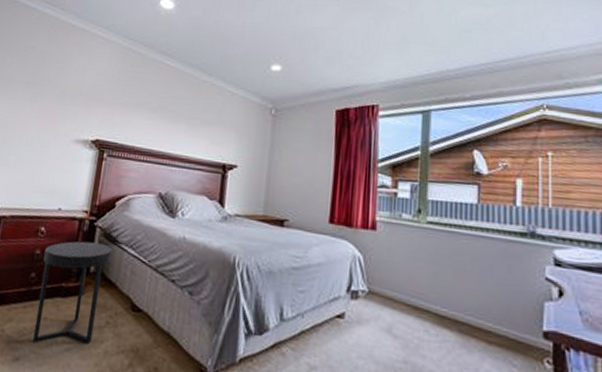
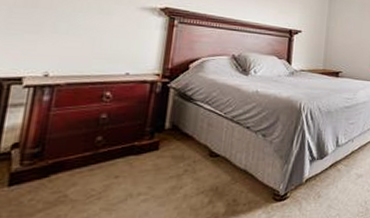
side table: present [32,241,113,343] -> none [102,102,189,201]

